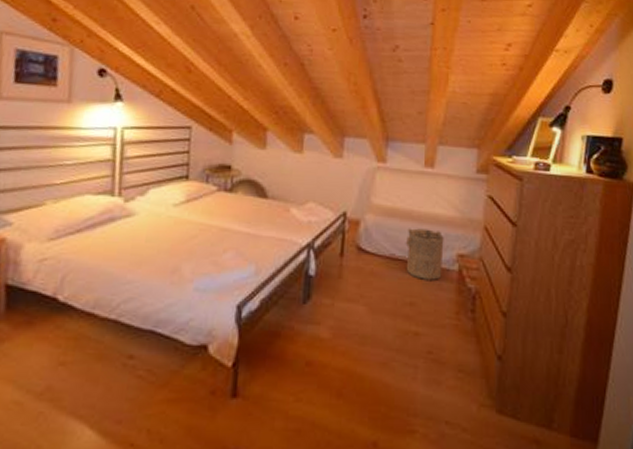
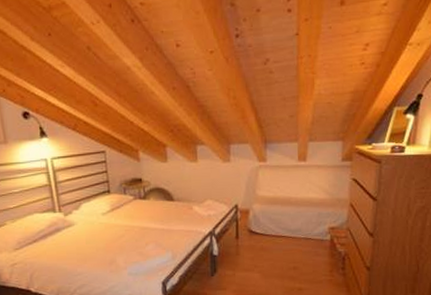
laundry hamper: present [405,228,444,280] -> none [286,210,318,249]

